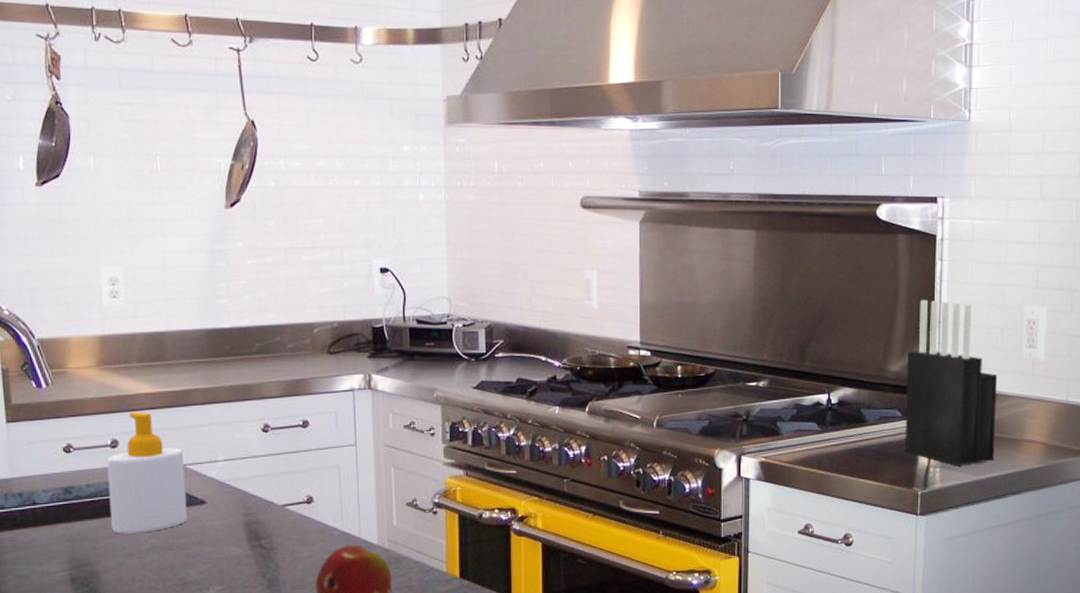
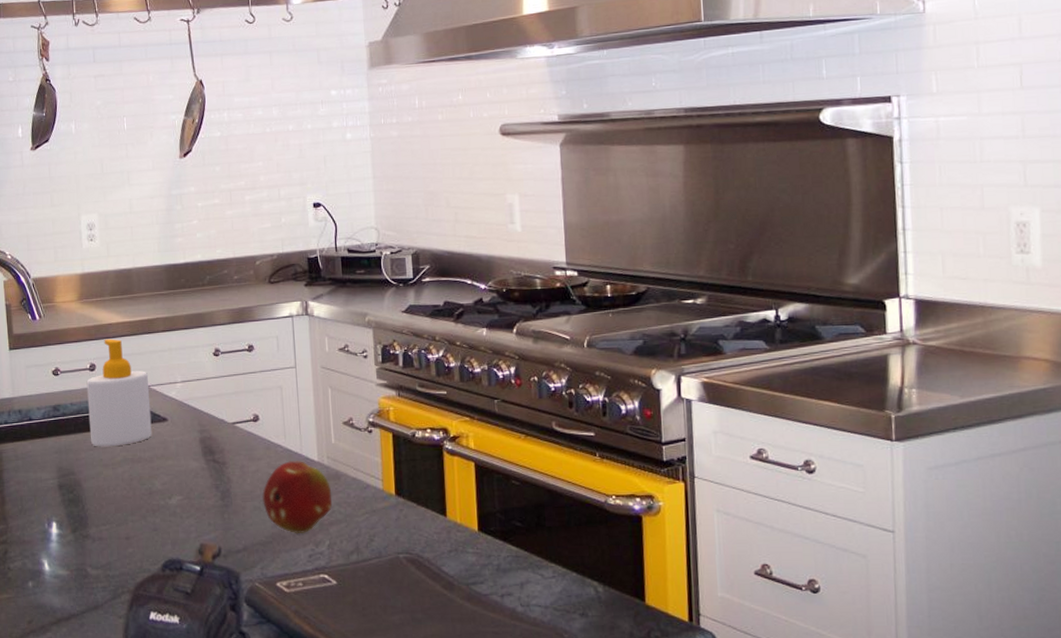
knife block: present [905,299,998,466] -> none [867,205,986,387]

